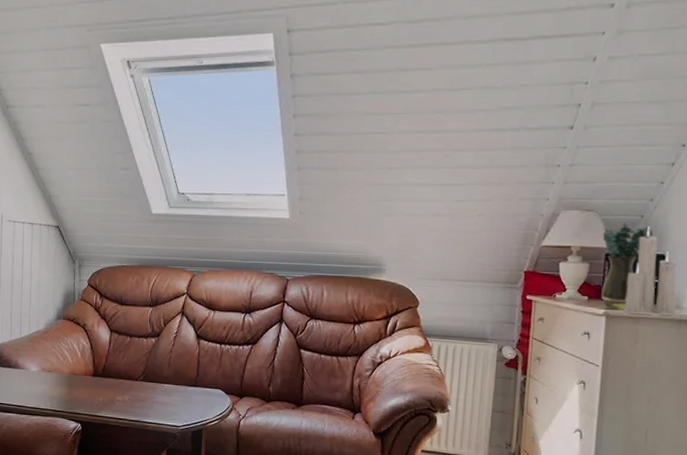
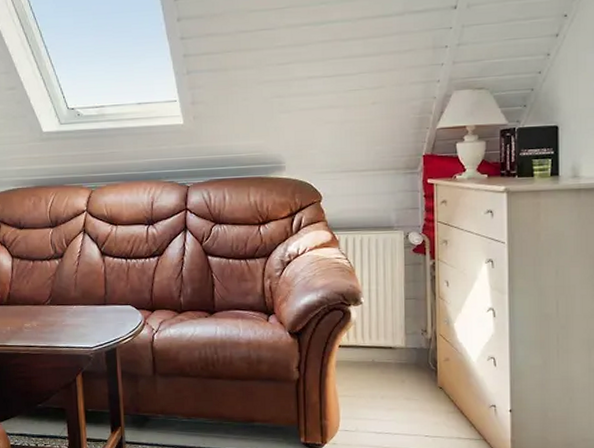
vase: present [601,222,653,310] -> none [495,97,544,186]
candle: present [623,227,677,315] -> none [523,99,574,187]

